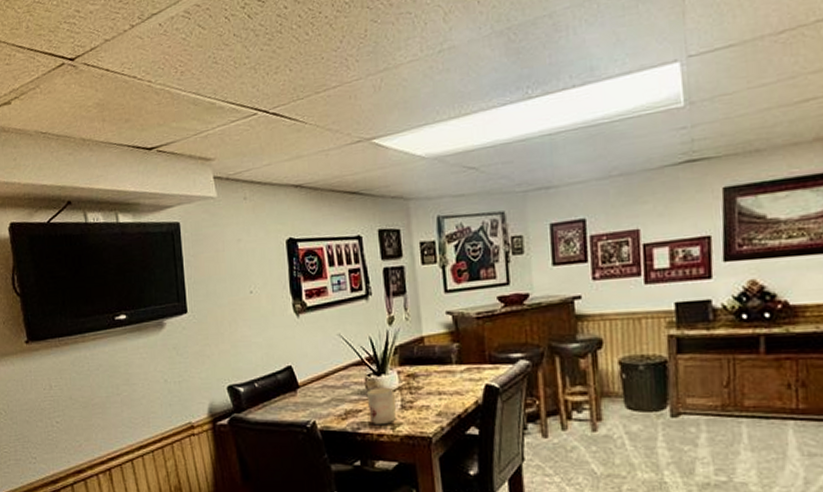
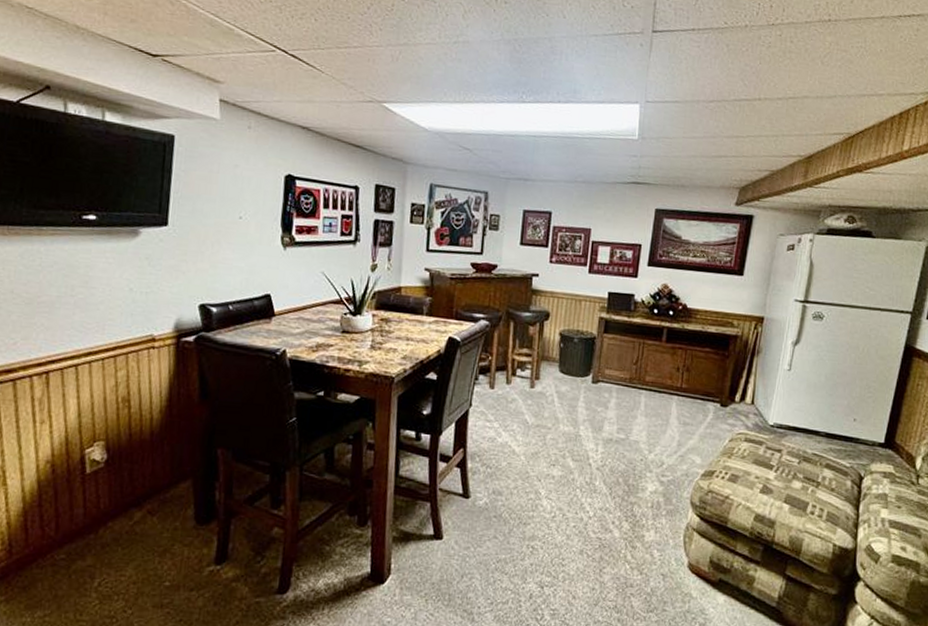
mug: present [366,387,396,426] -> none [339,326,367,361]

